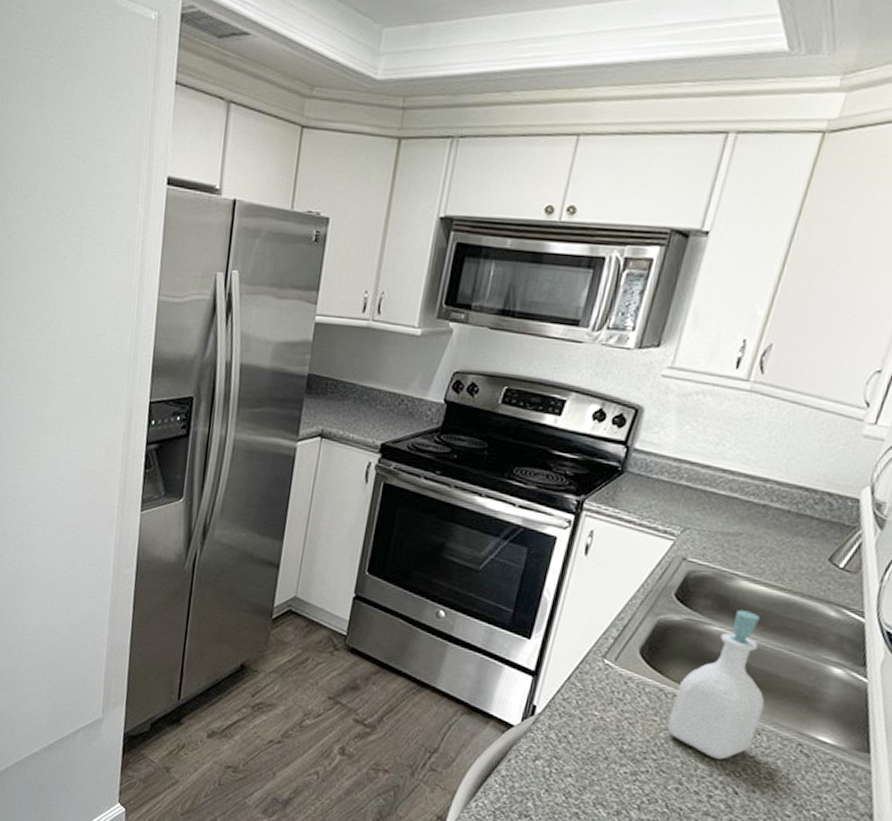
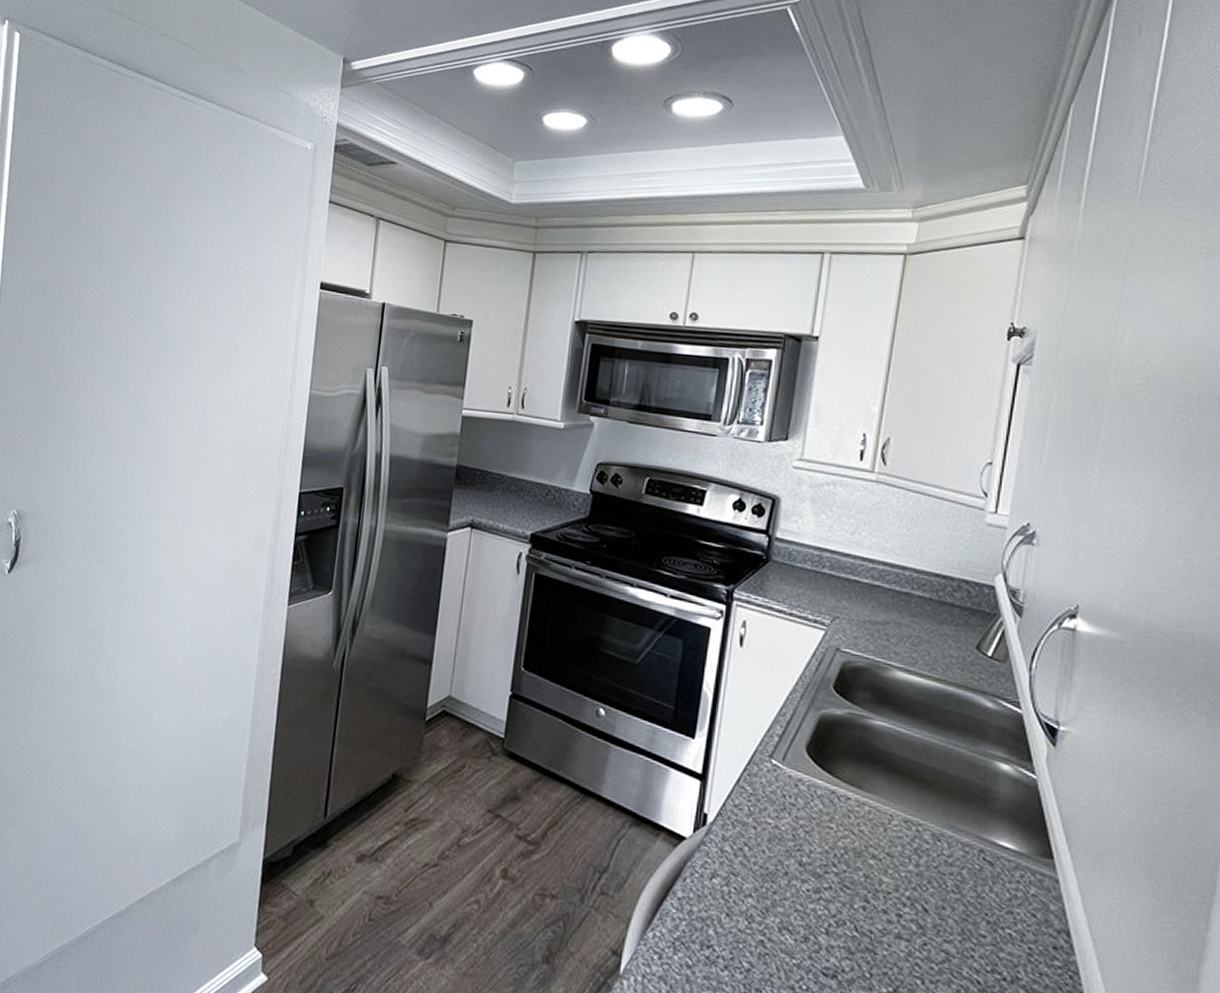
soap bottle: present [667,610,765,760] -> none [844,702,940,872]

